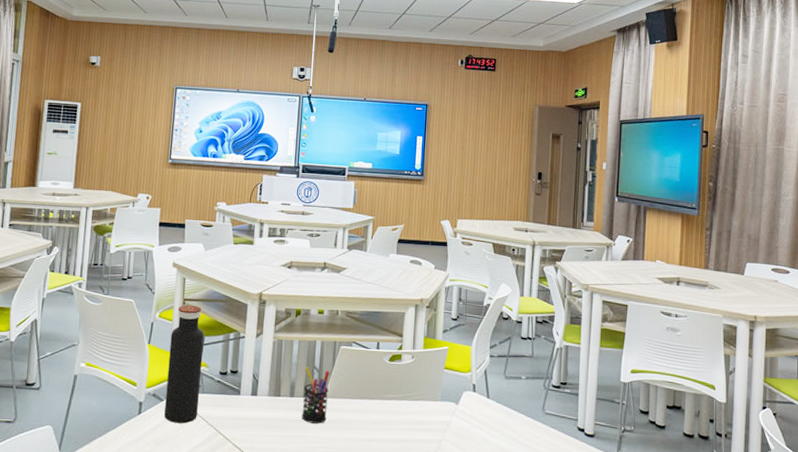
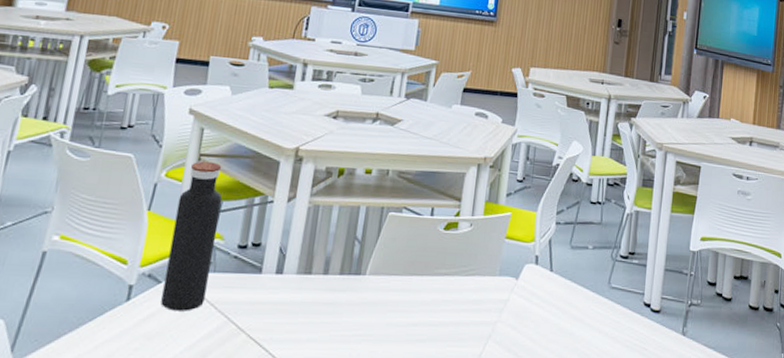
pen holder: present [302,367,330,424] -> none [336,237,374,307]

